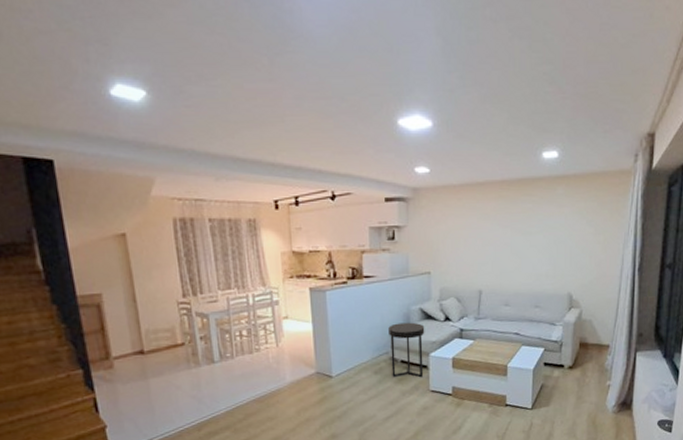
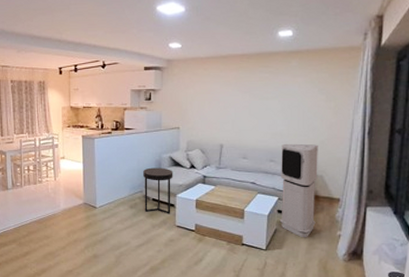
air purifier: none [546,285,587,391] -> present [279,143,318,237]

